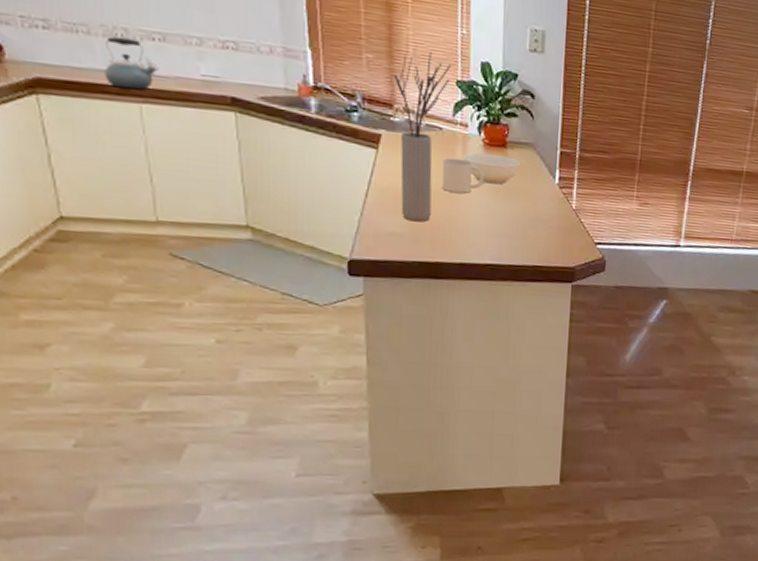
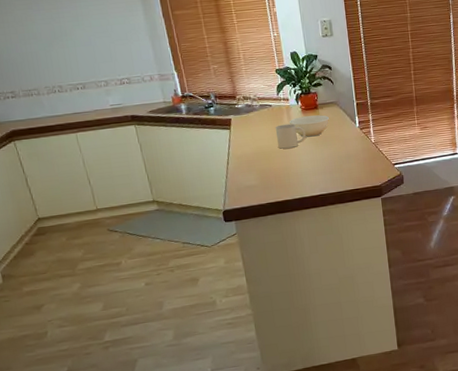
kettle: present [105,36,159,90] -> none [49,92,84,126]
vase: present [393,51,451,222] -> none [233,53,274,175]

